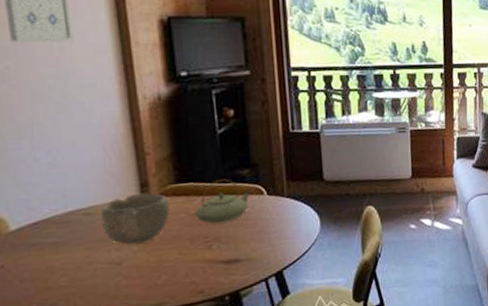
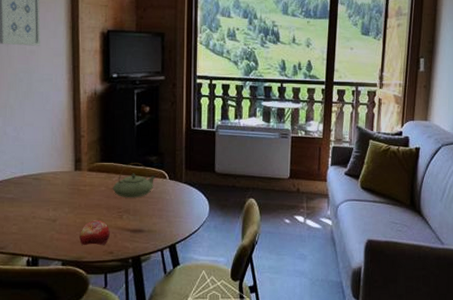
bowl: present [101,193,170,245] -> none [46,167,94,207]
fruit: none [156,255,197,288] -> present [79,220,110,246]

